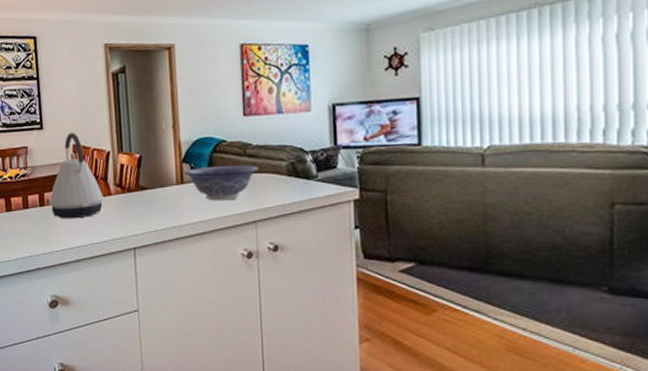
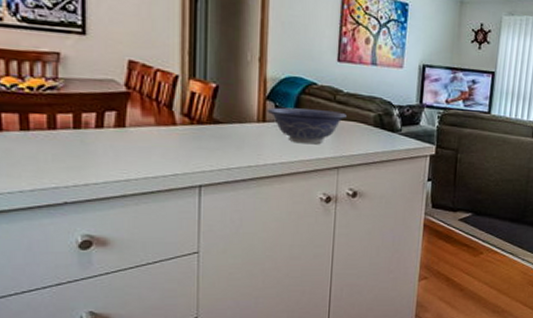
kettle: present [48,133,104,219] -> none [87,45,165,148]

